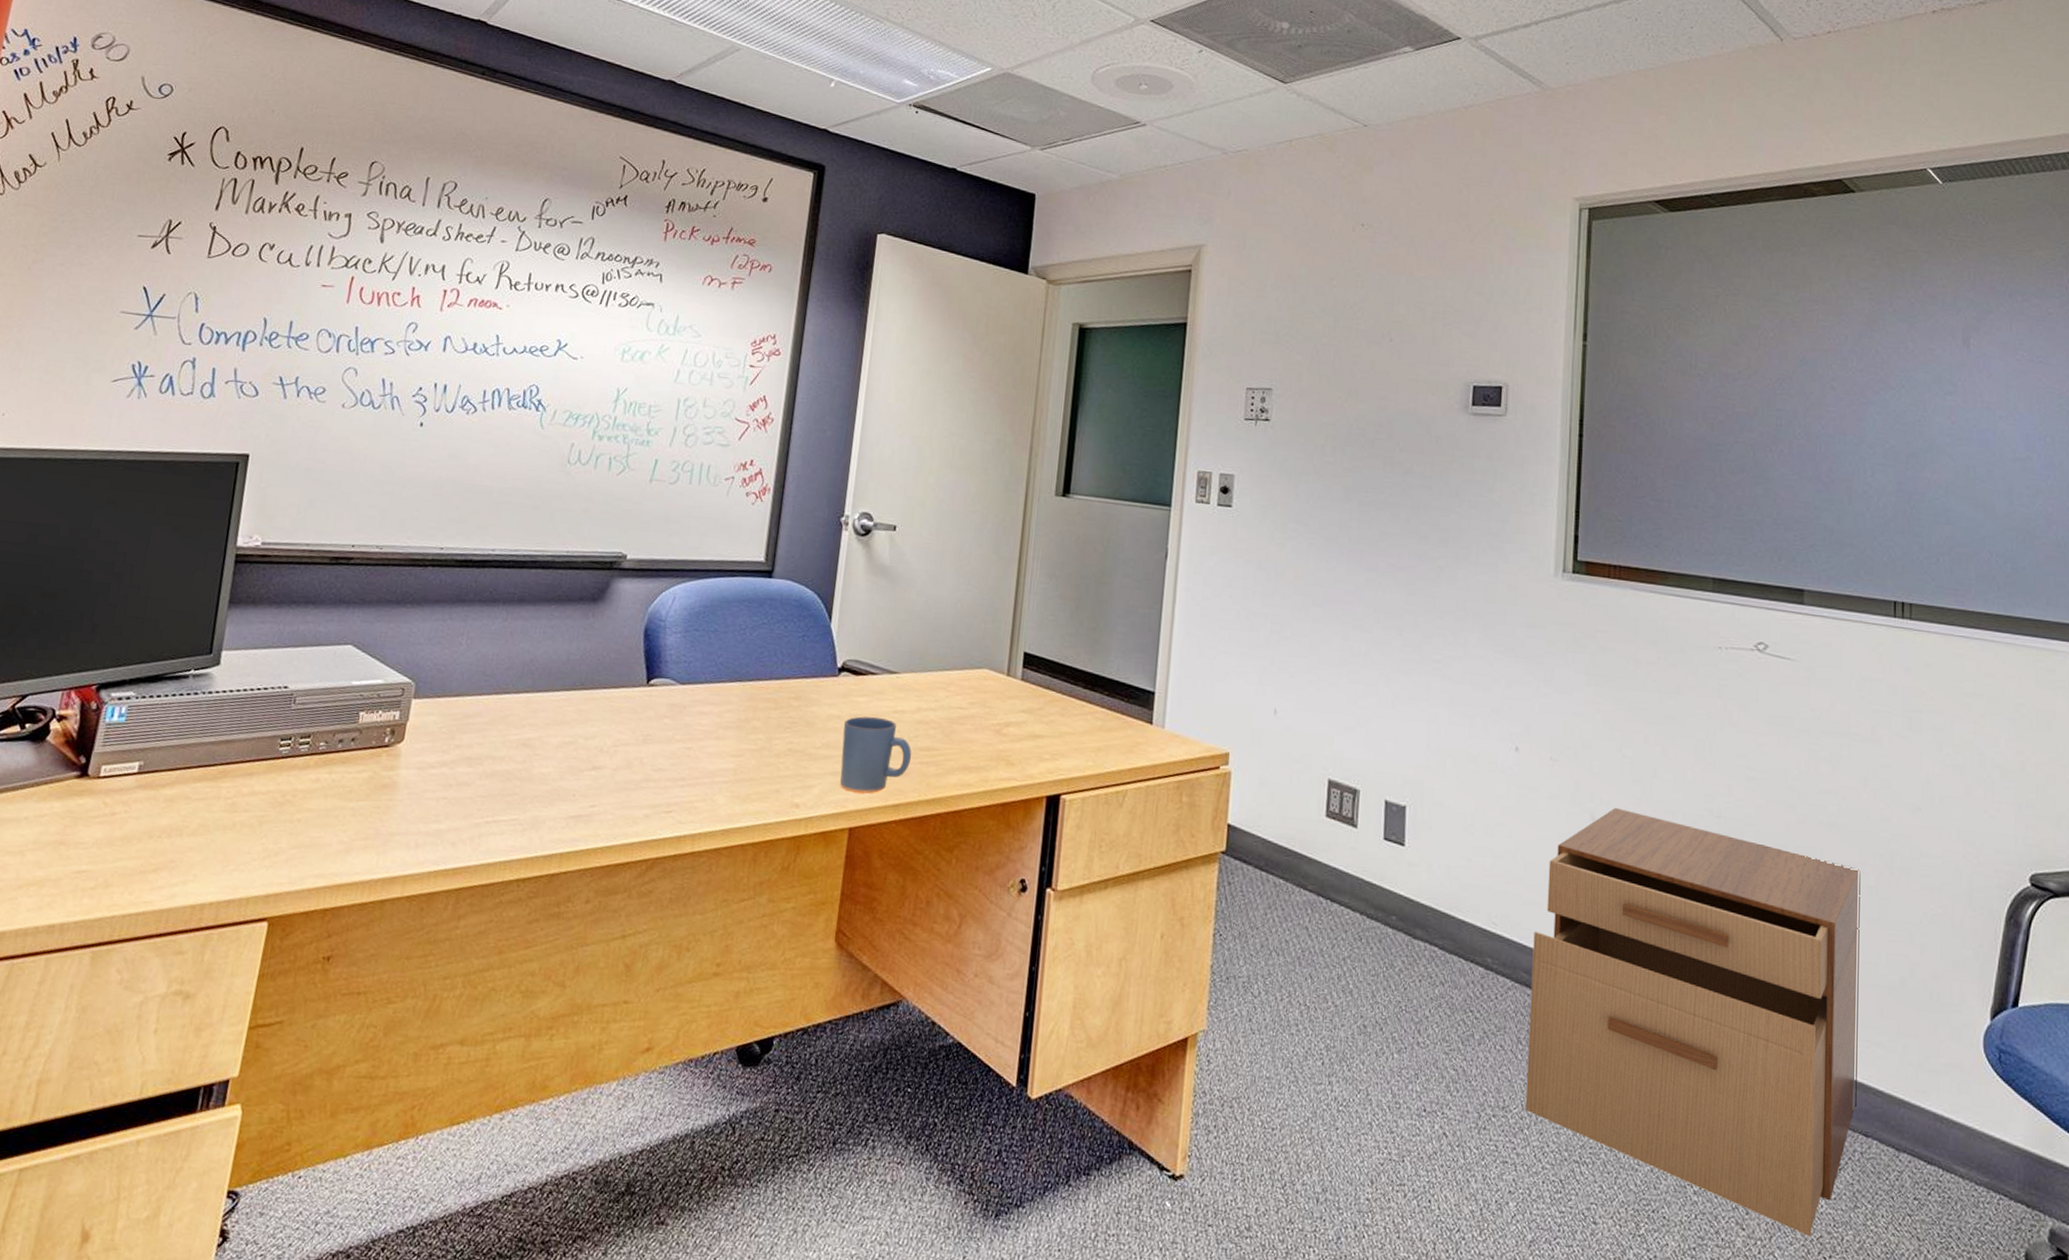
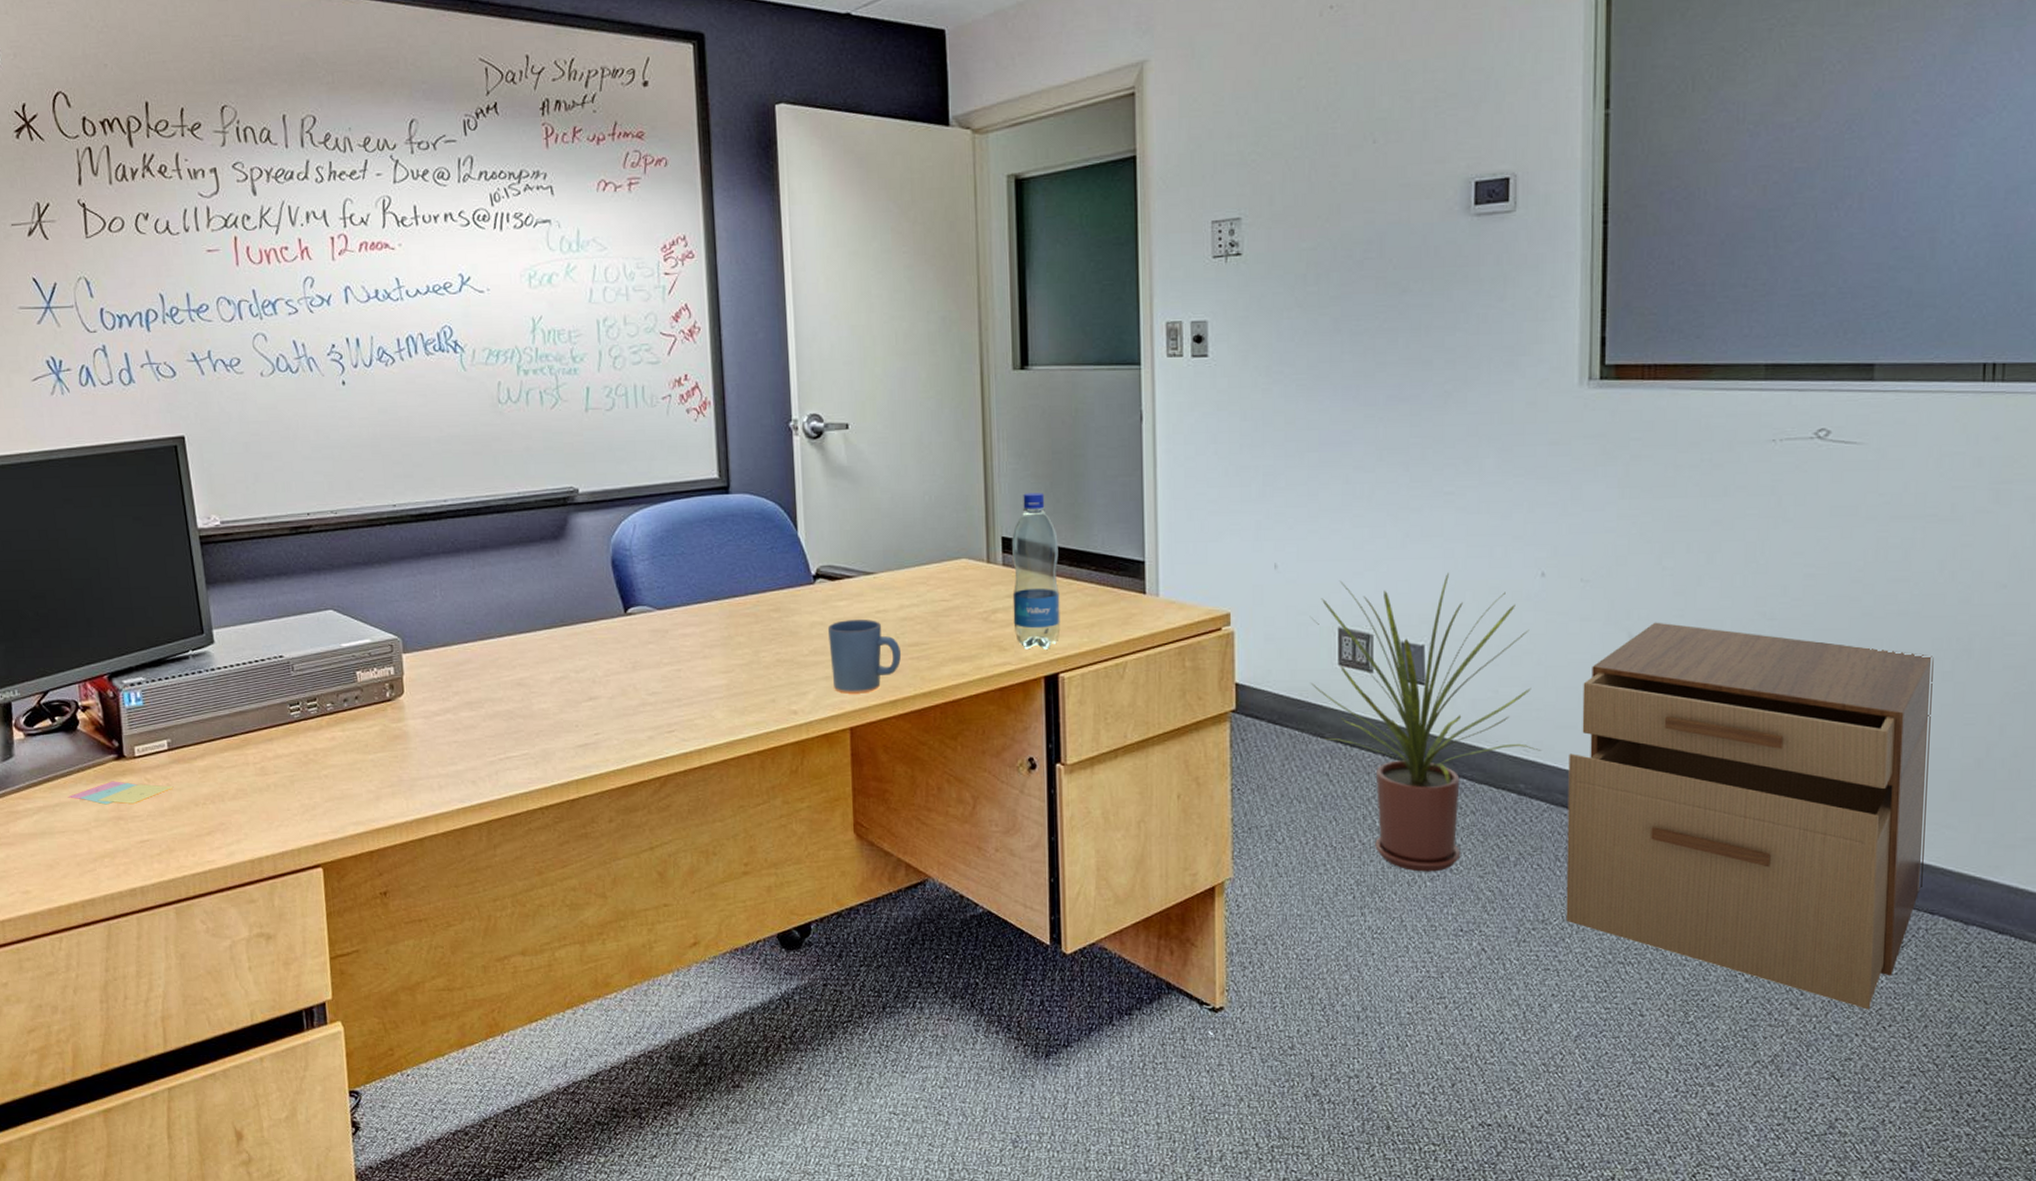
sticky notes: none [13,800,132,828] -> present [68,781,174,805]
bottle: none [1023,613,1077,769] -> present [1012,493,1061,650]
house plant: none [1299,732,1509,1044] -> present [1309,573,1542,872]

